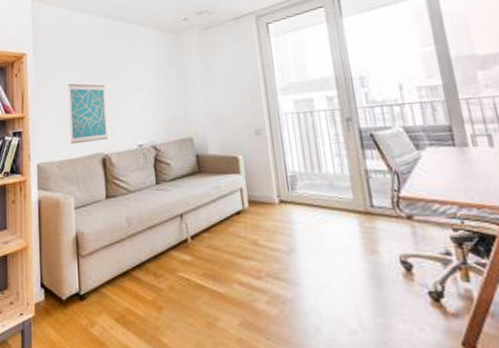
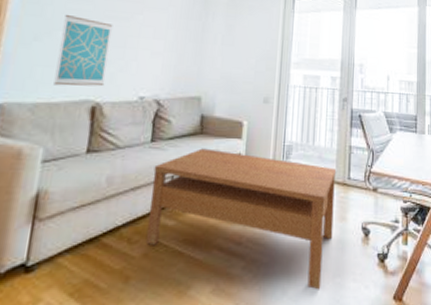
coffee table: none [163,186,365,330] -> present [145,148,337,290]

